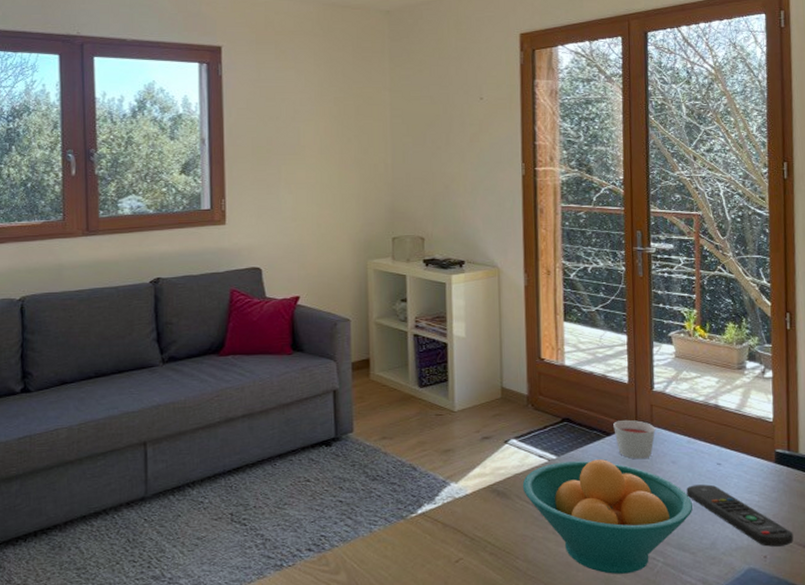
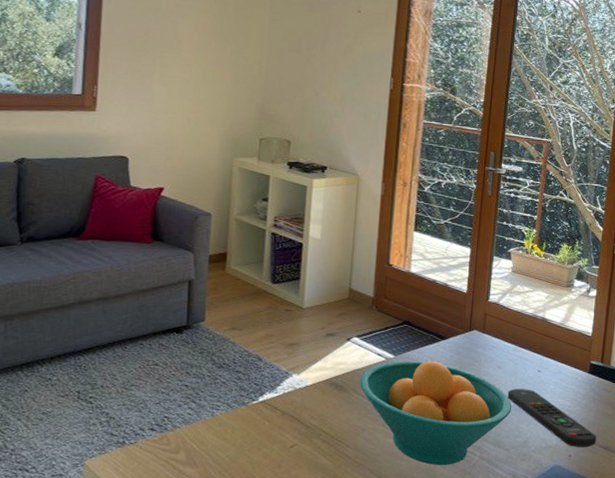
candle: present [613,419,655,460] -> none [449,326,486,363]

